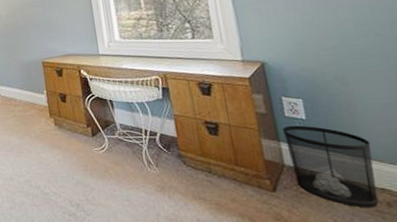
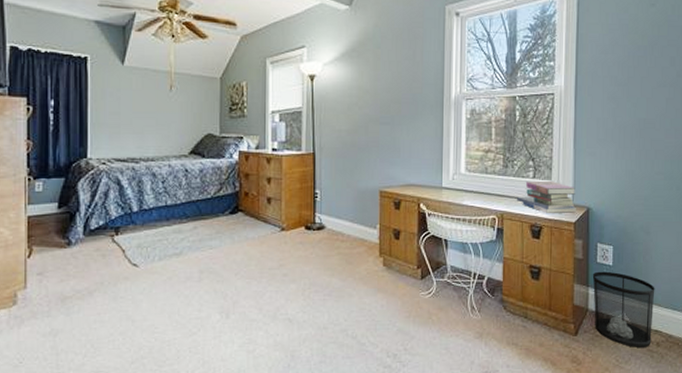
books: none [177,39,250,71] -> present [516,180,577,213]

